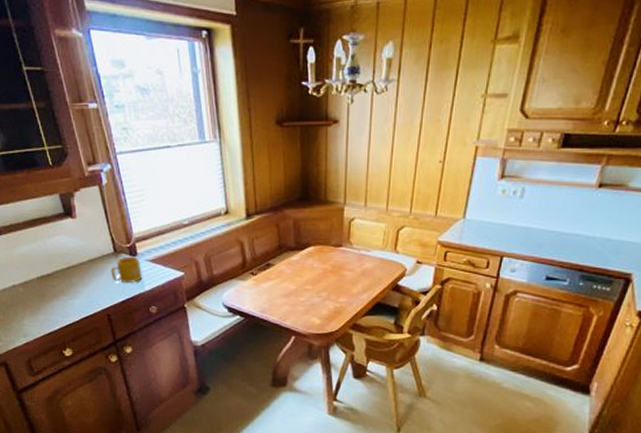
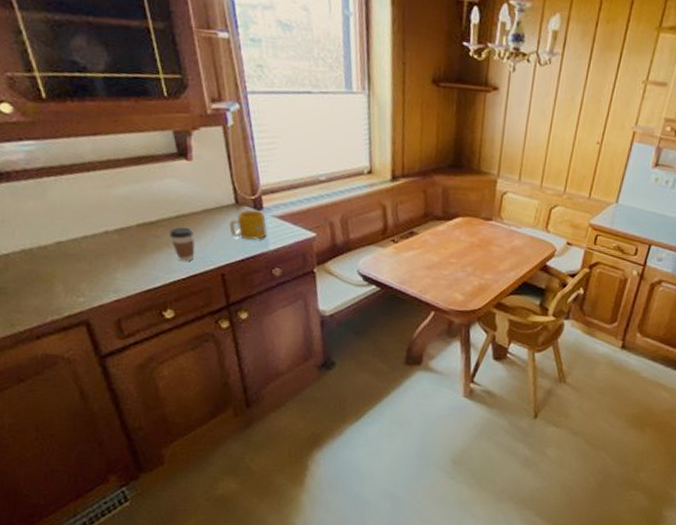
coffee cup: none [63,276,85,307] -> present [169,227,195,262]

